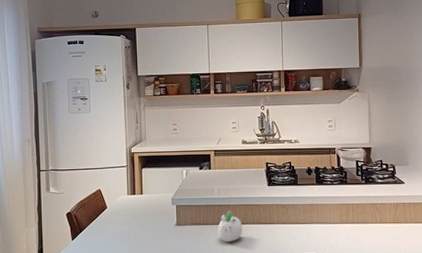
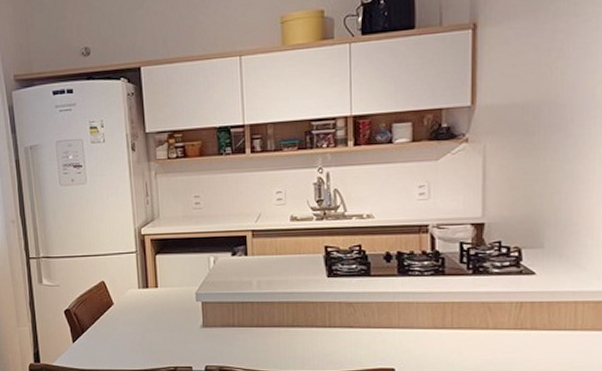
succulent planter: present [218,211,243,243] -> none [258,309,292,350]

